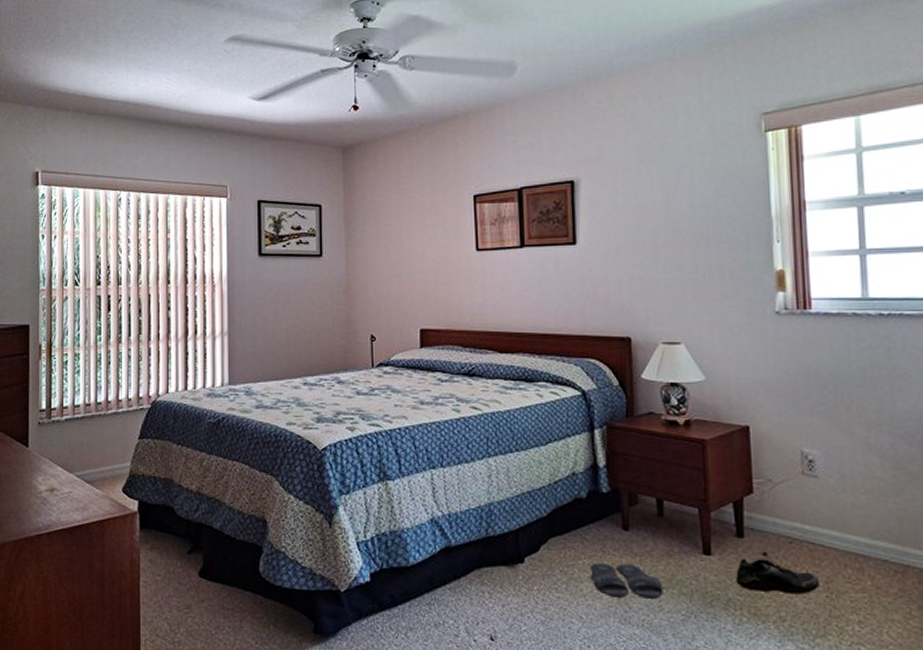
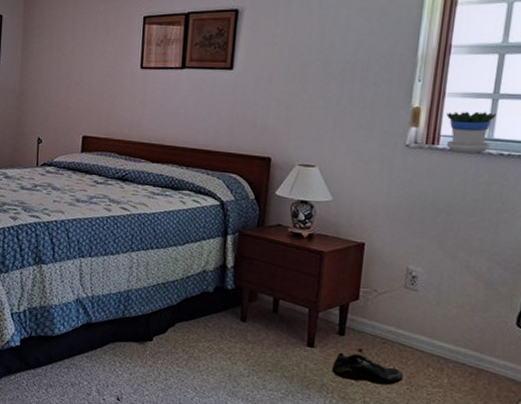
slippers: present [589,563,663,599] -> none [207,346,269,379]
flowerpot: none [813,269,867,316] -> present [446,111,496,154]

